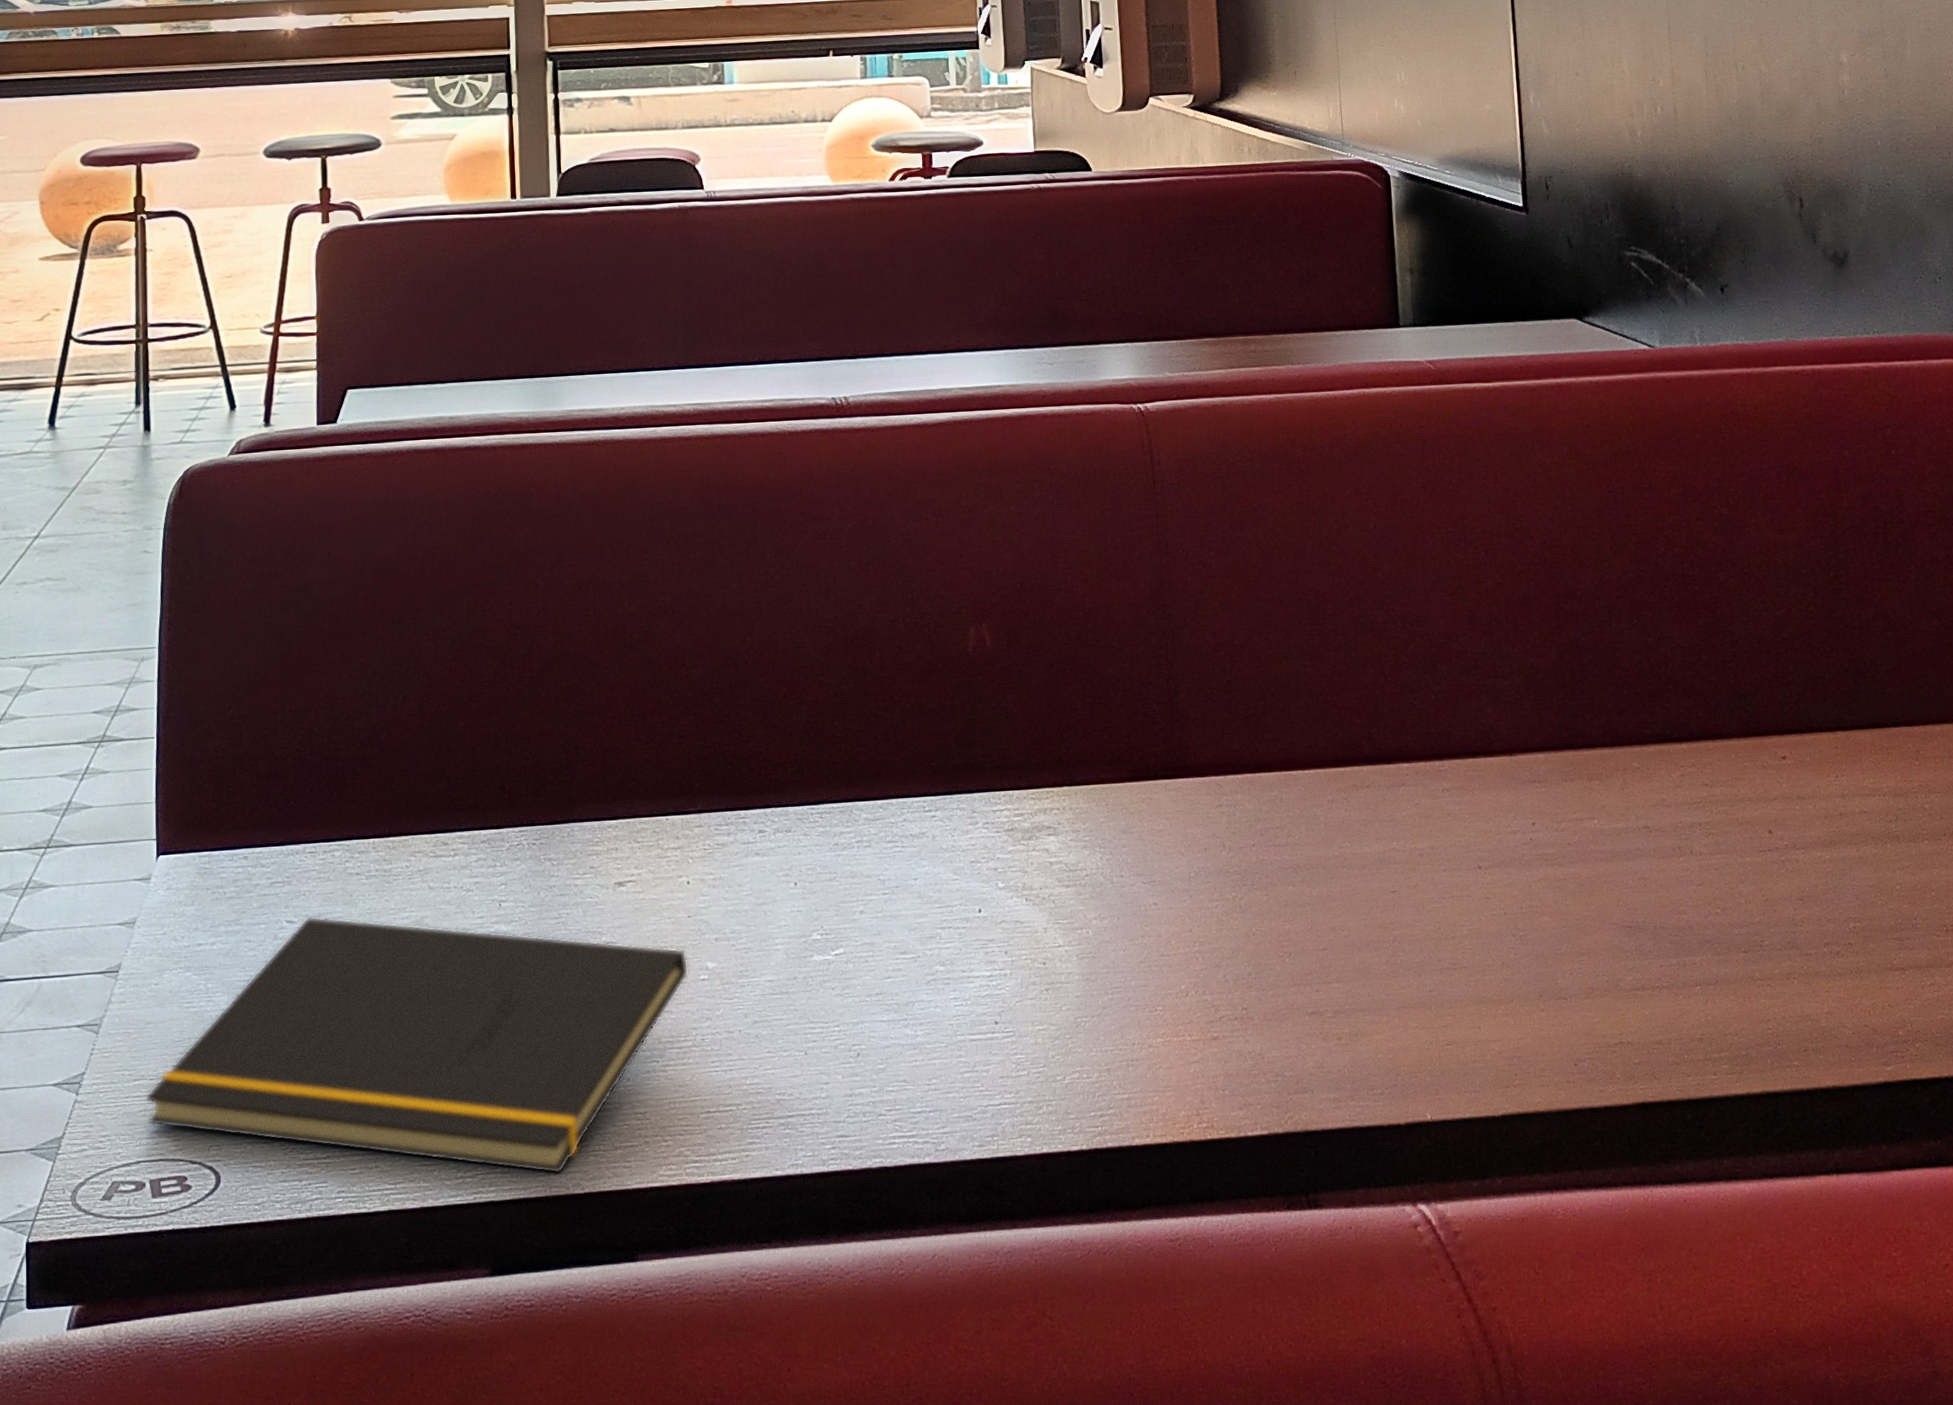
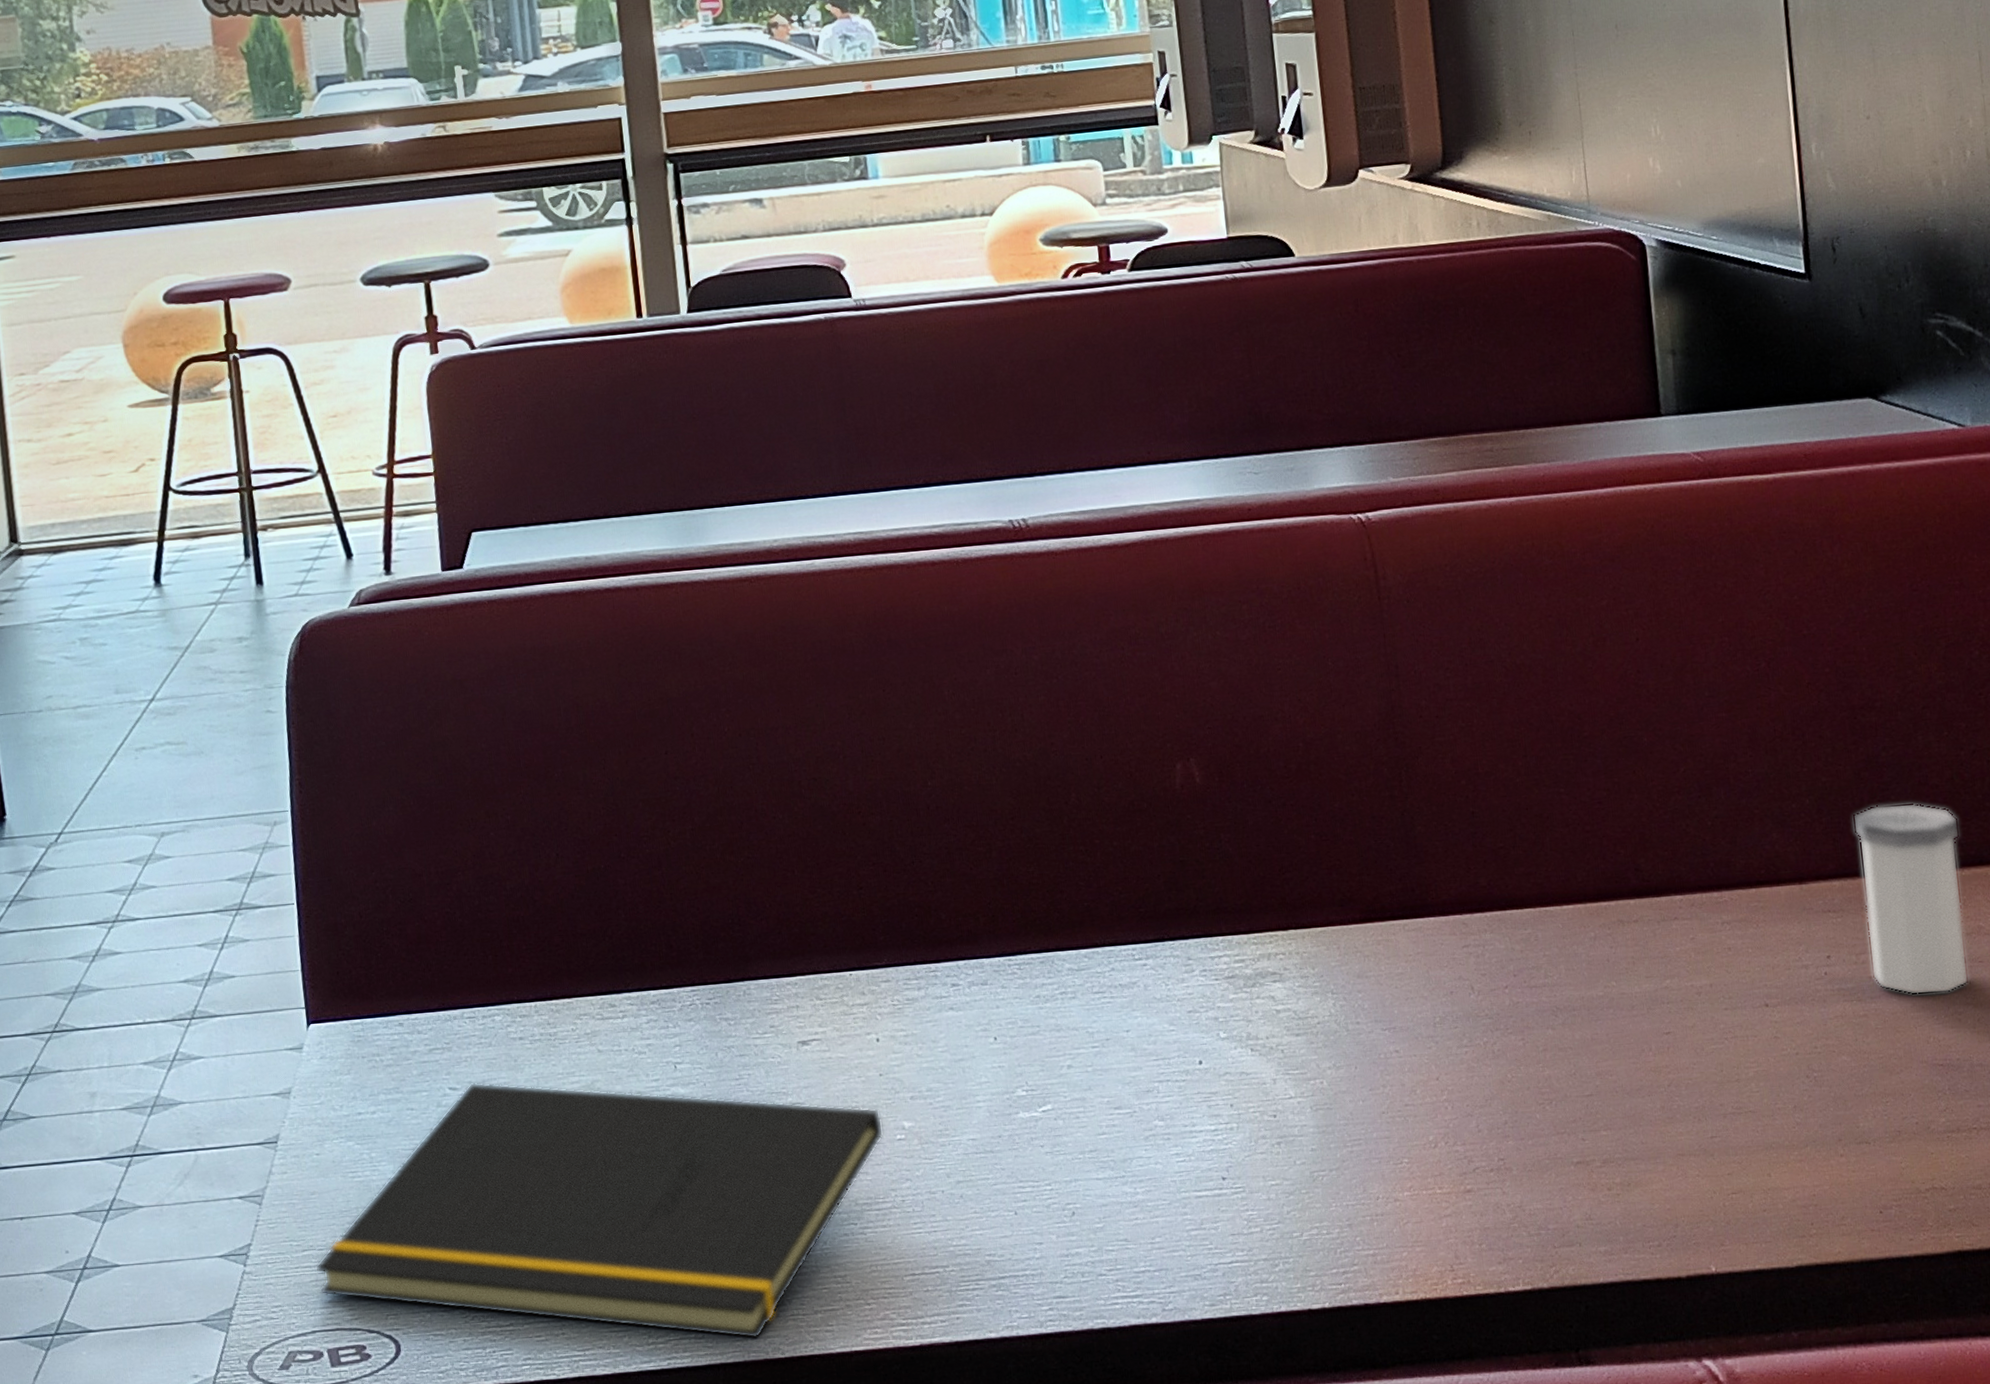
salt shaker: none [1556,683,1654,862] -> present [1852,802,1969,996]

